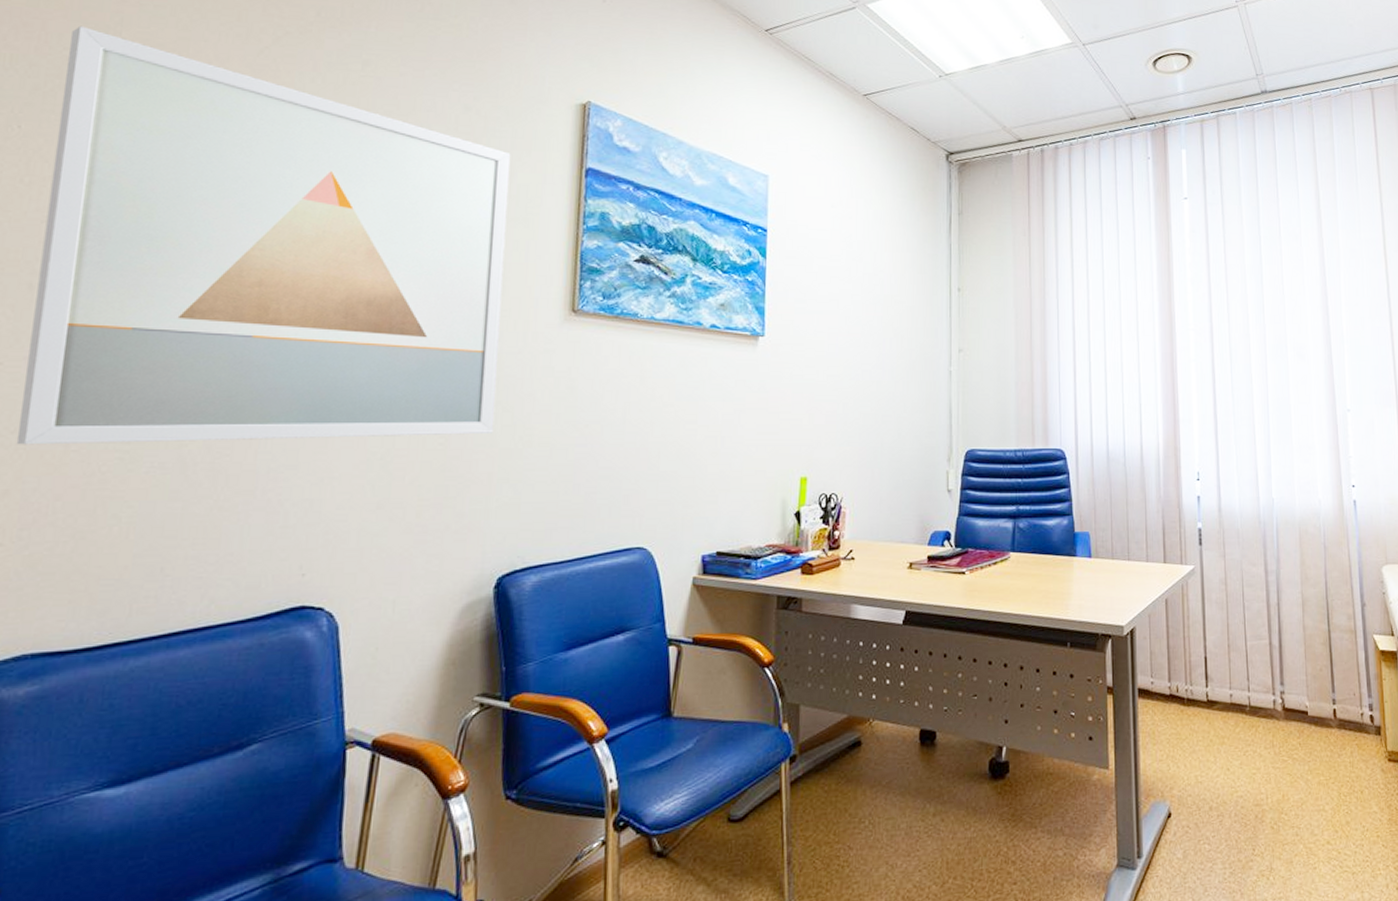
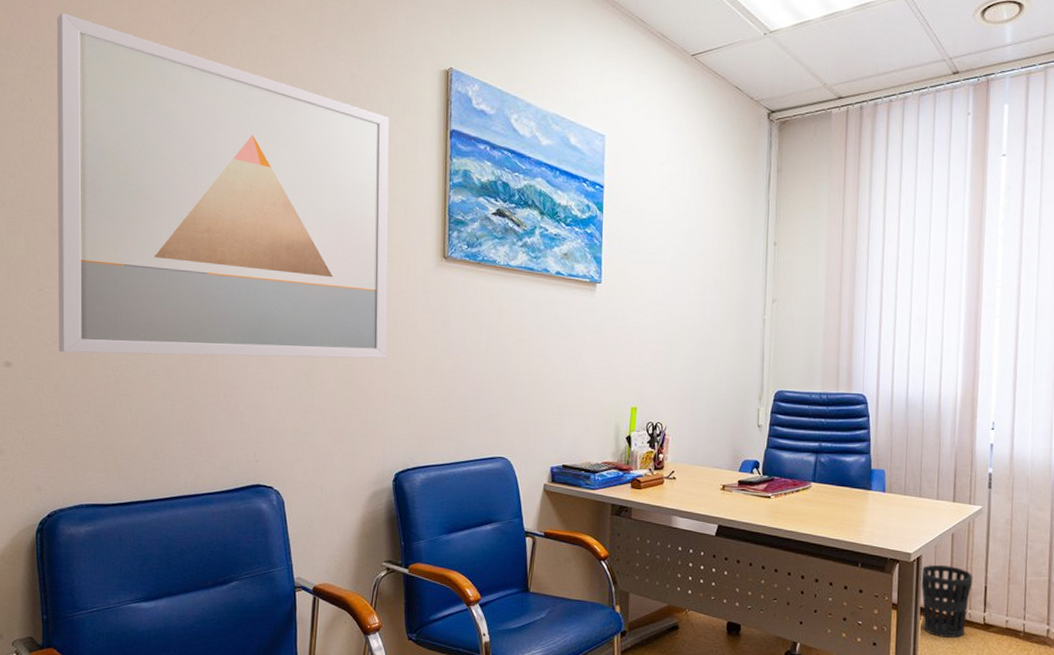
wastebasket: none [1135,636,1192,723] -> present [920,564,973,639]

